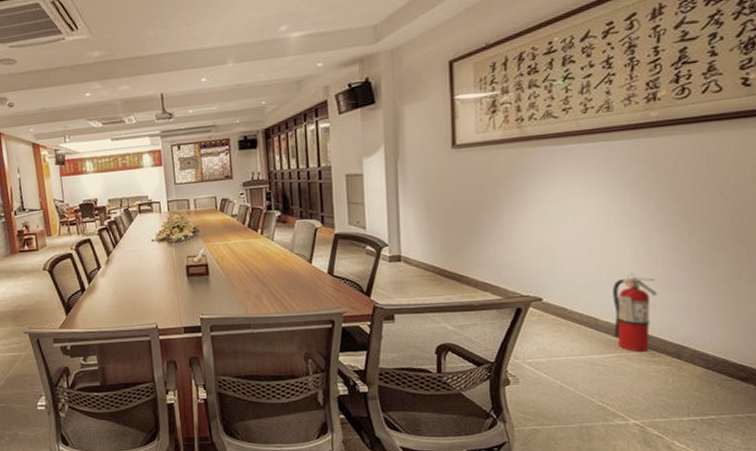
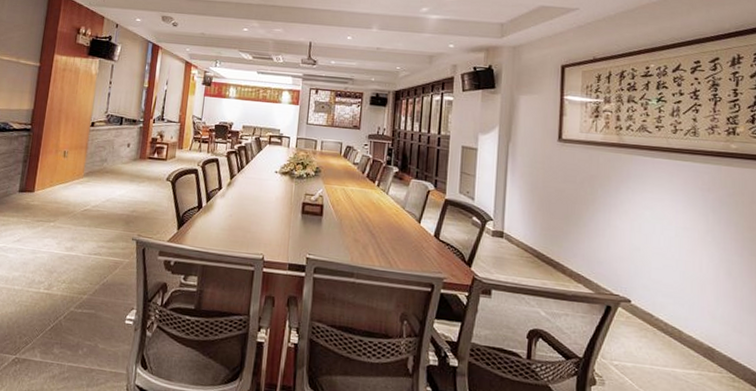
fire extinguisher: present [613,273,657,352] -> none [696,291,736,375]

